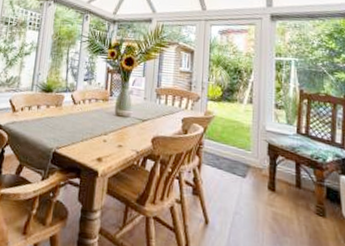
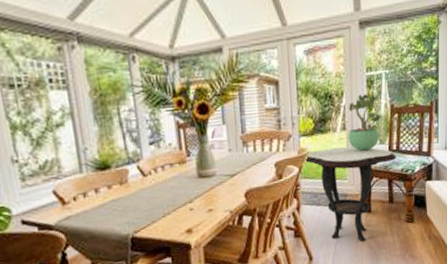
side table: none [209,115,306,222] -> present [304,146,397,242]
potted plant: none [254,75,290,128] -> present [348,94,382,151]

